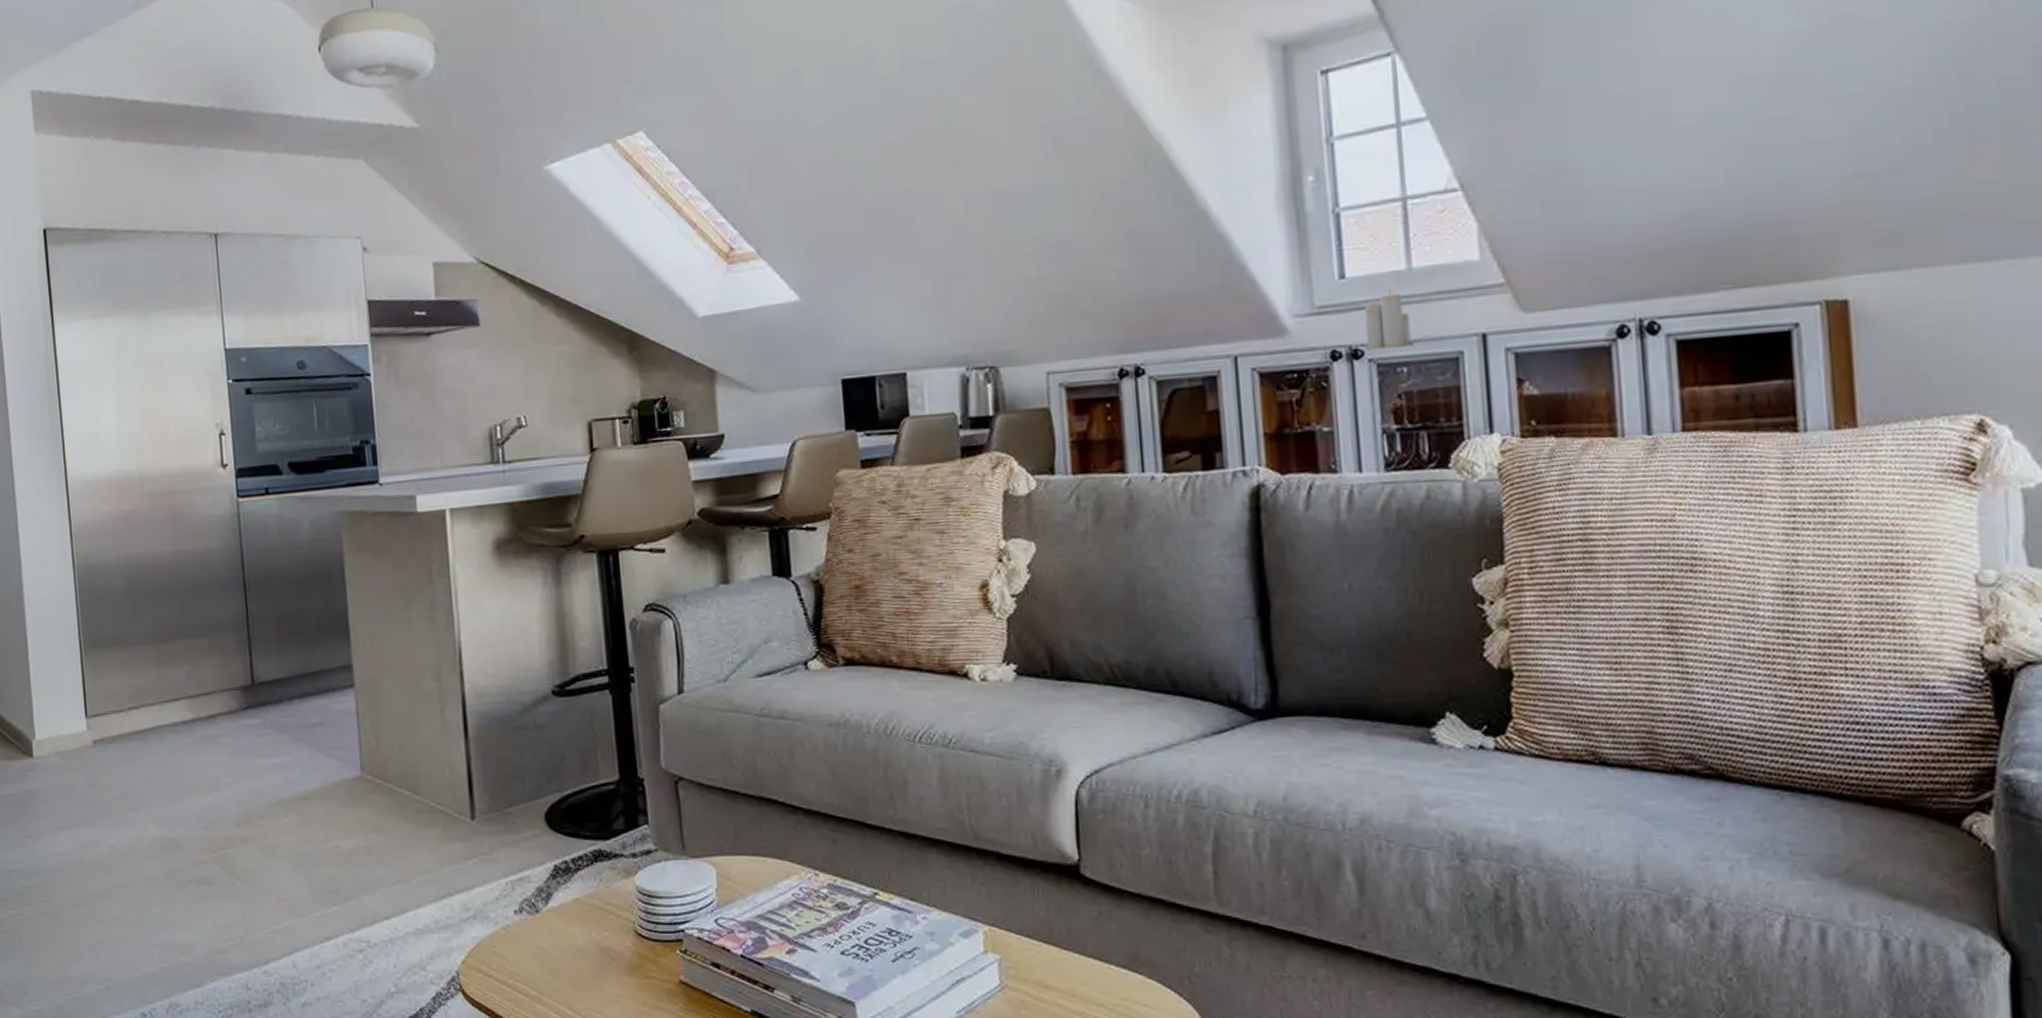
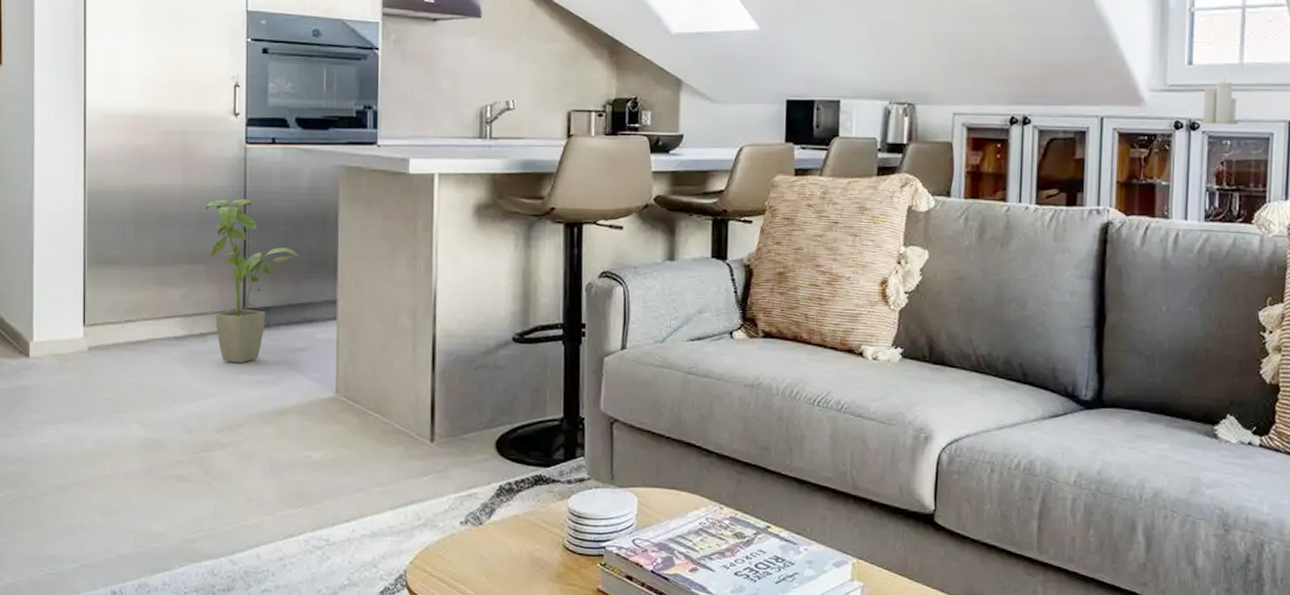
house plant: none [201,559,307,746] -> present [205,198,300,364]

